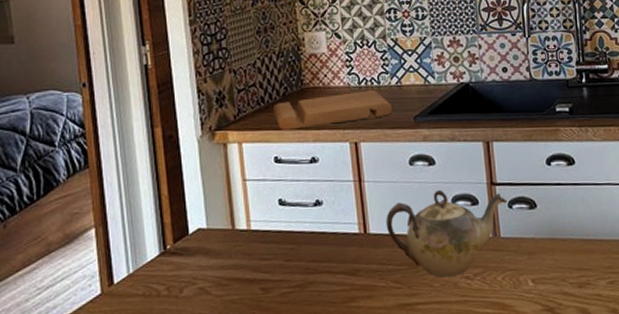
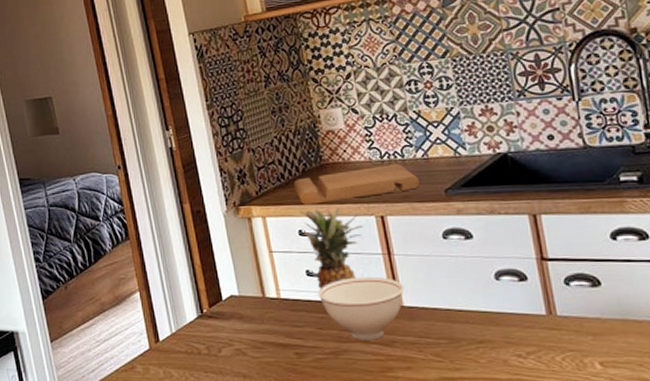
fruit: none [277,133,337,219] -> present [299,207,363,289]
bowl: none [289,204,372,271] -> present [318,276,405,340]
teapot: present [386,190,507,276] -> none [420,265,563,352]

